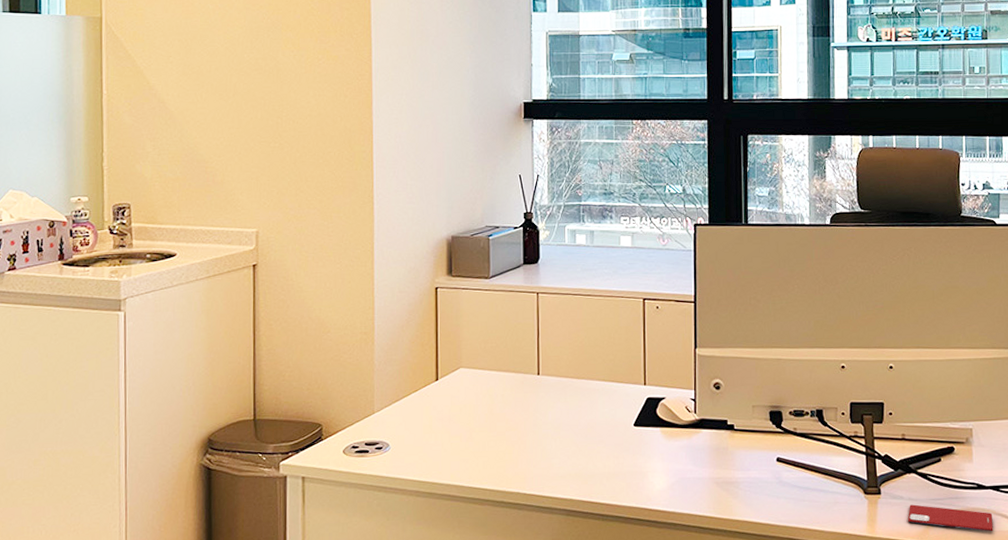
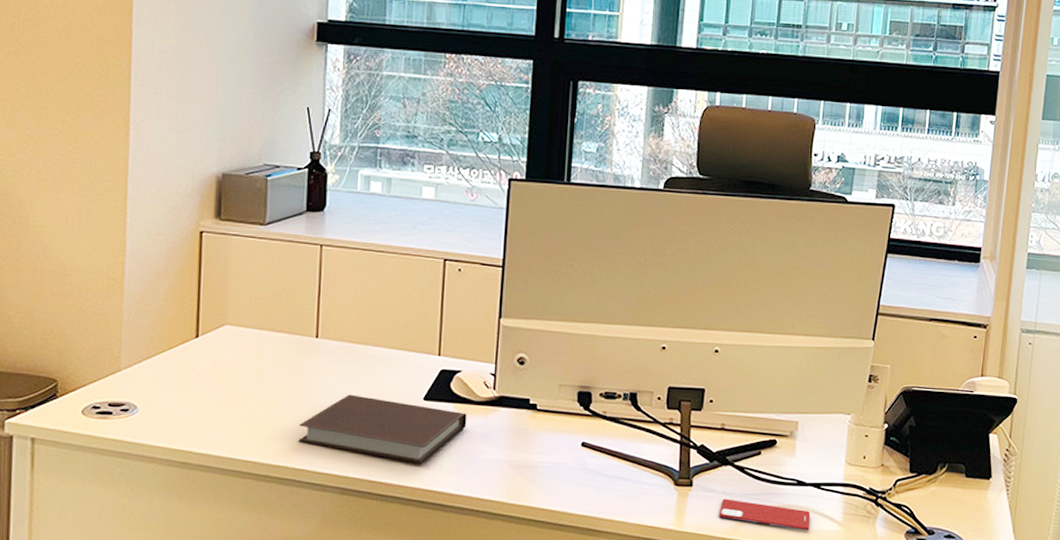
notebook: none [527,424,673,485] -> present [298,394,467,464]

